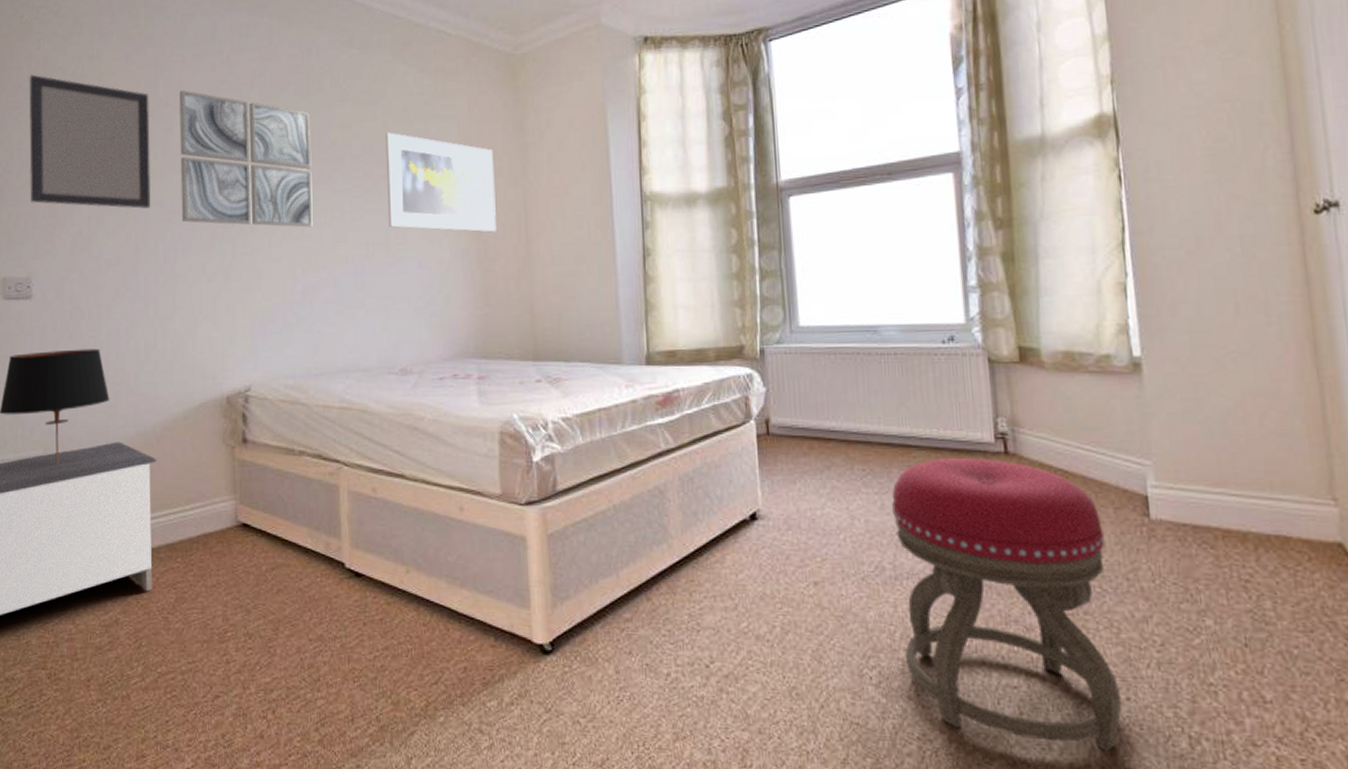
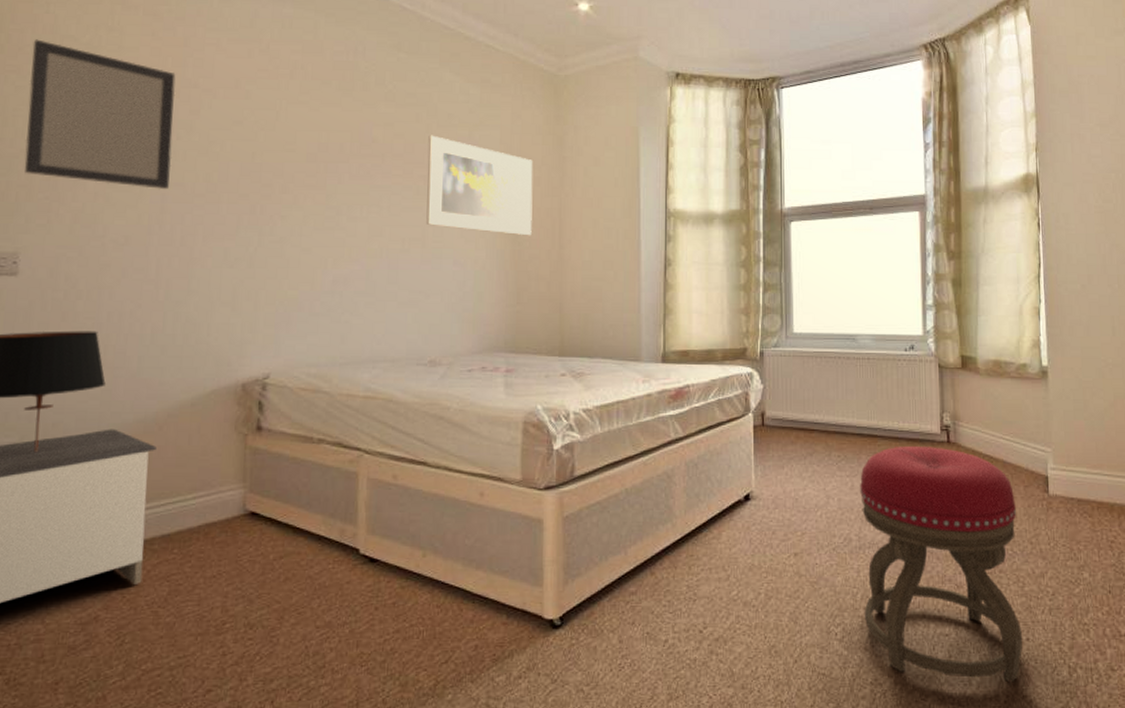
wall art: present [180,90,313,228] -> none [204,73,352,220]

